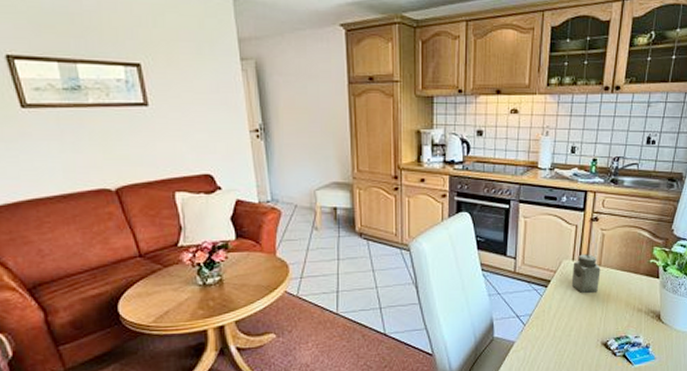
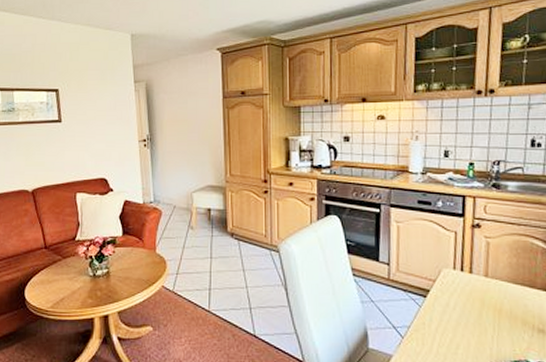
salt shaker: present [571,254,601,293] -> none [454,263,488,306]

